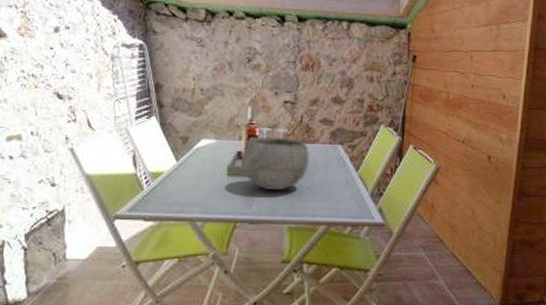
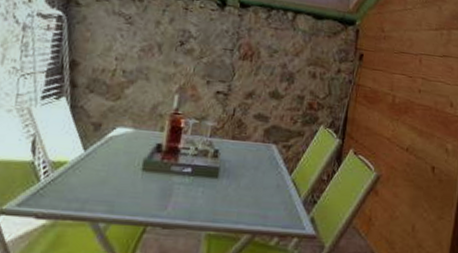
bowl: present [241,136,310,191] -> none [159,128,239,192]

